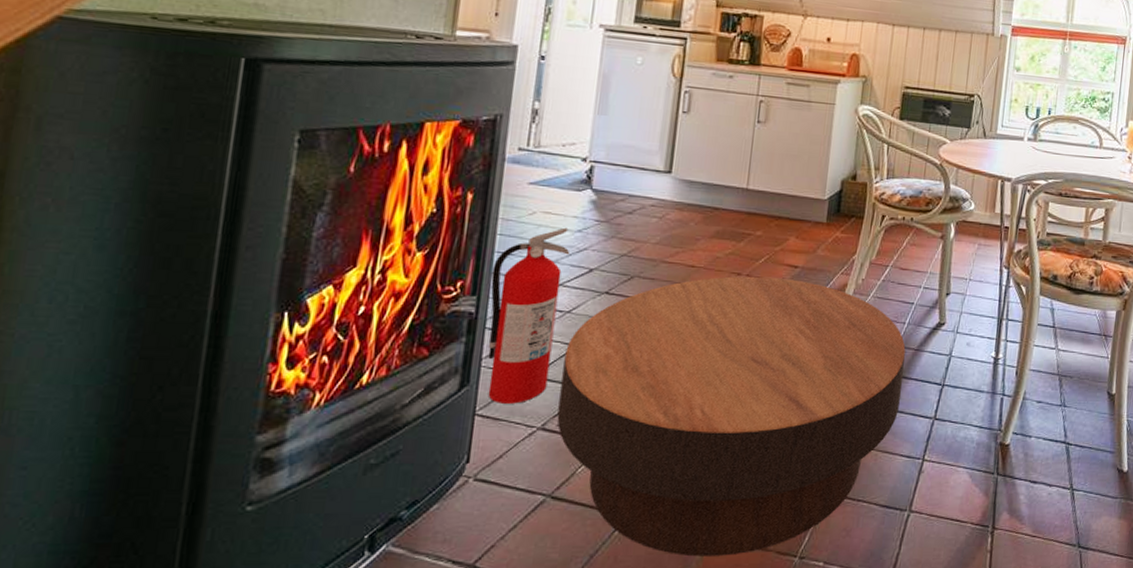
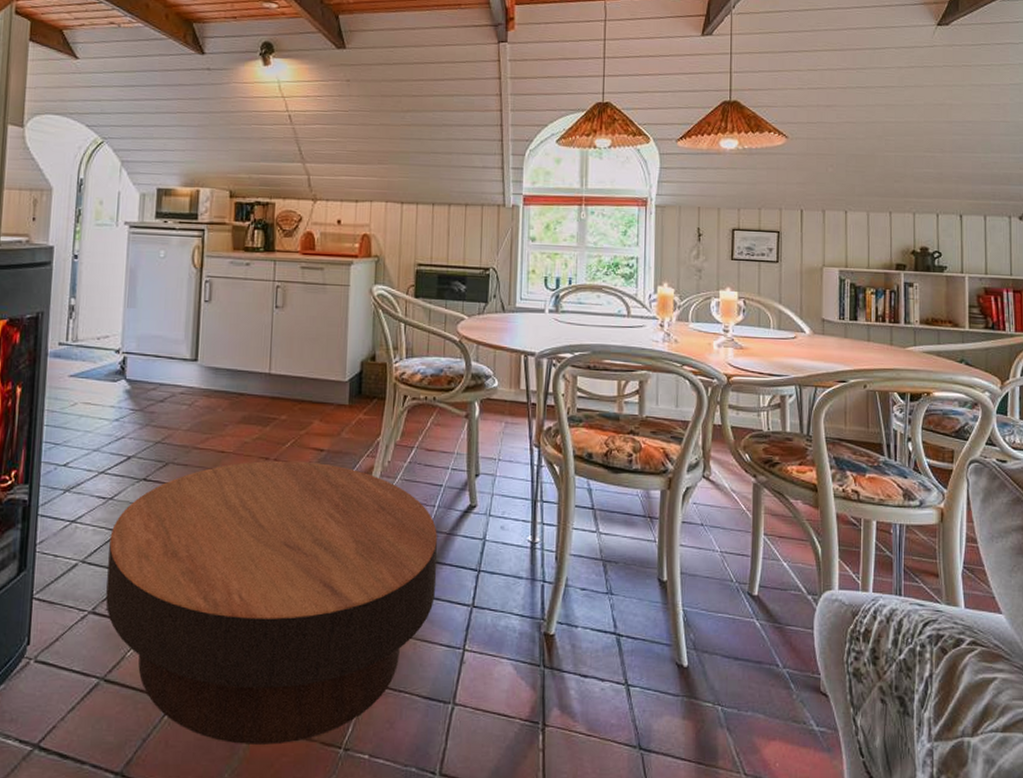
fire extinguisher: present [488,227,570,404] -> none [41,417,109,588]

